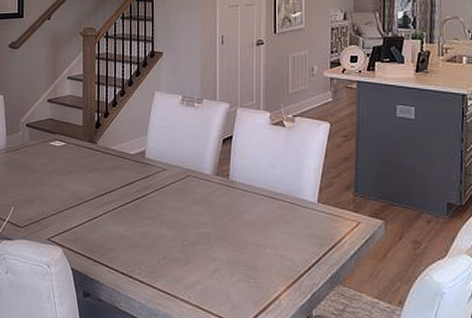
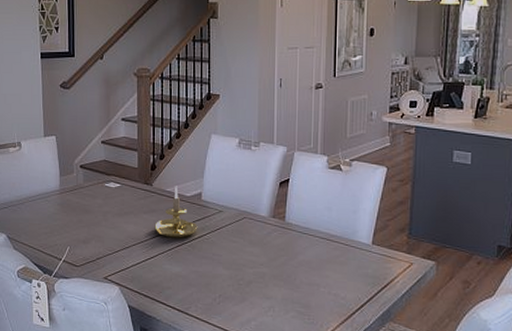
candle holder: none [98,144,142,198] -> present [154,186,198,238]

